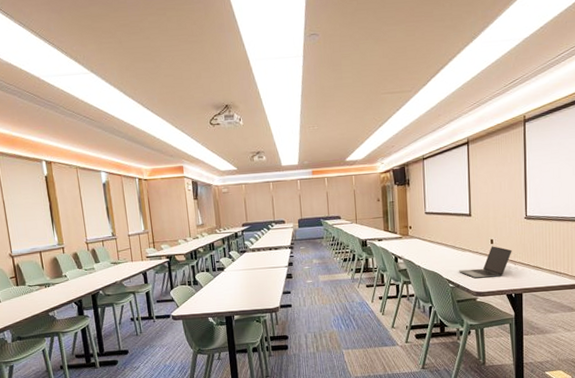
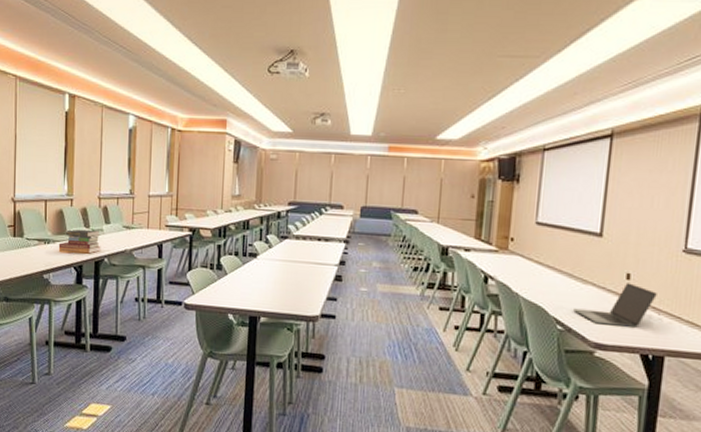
books: none [57,269,96,293] -> present [58,229,101,254]

